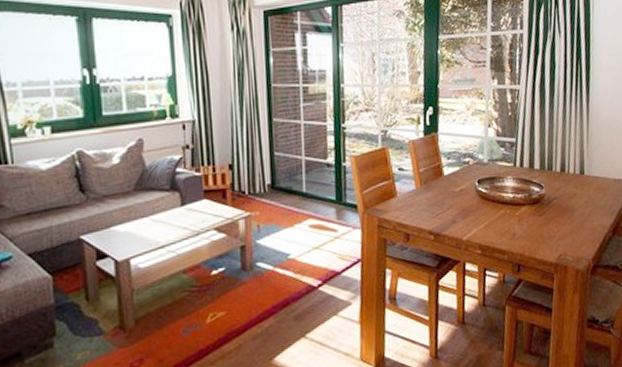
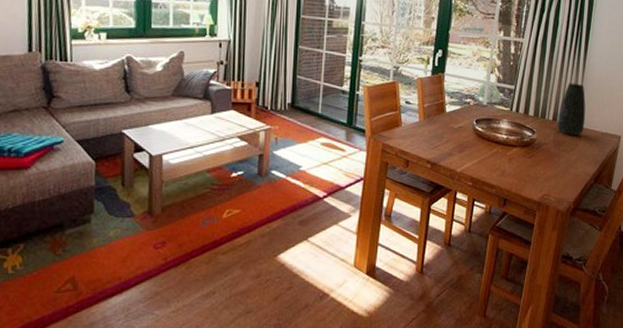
vase: none [565,128,596,186] -> present [557,83,586,135]

